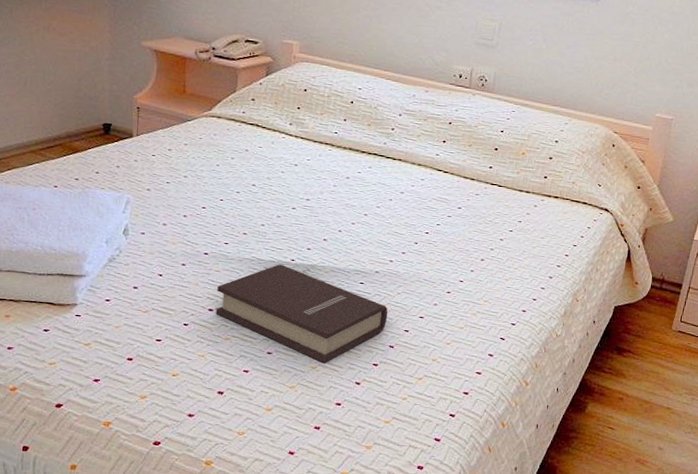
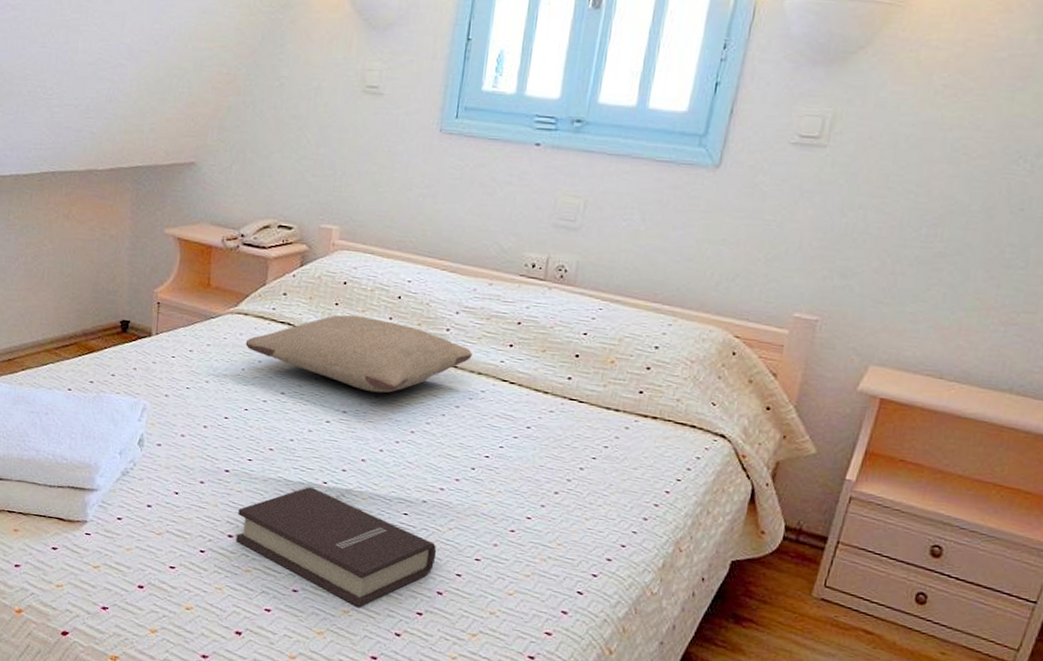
pillow: none [219,117,413,183] -> present [245,314,472,393]

